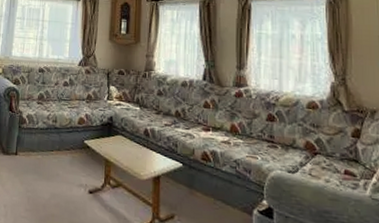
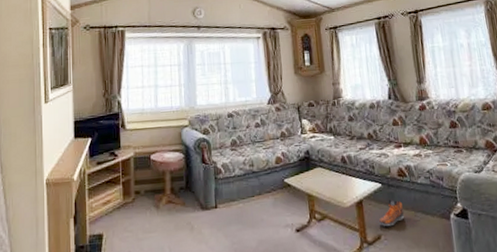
sneaker: none [174,181,203,209] -> present [378,199,405,227]

